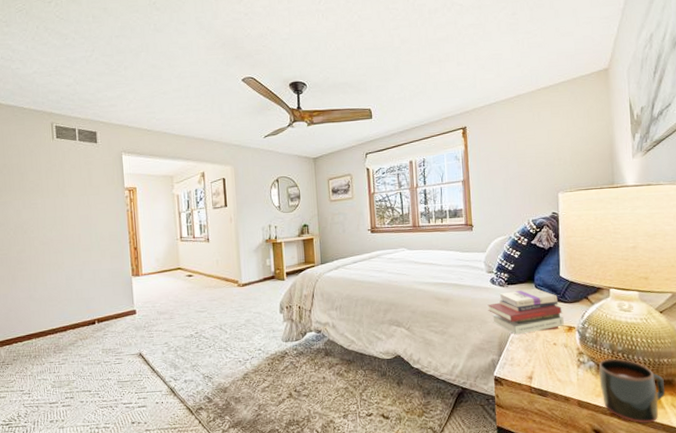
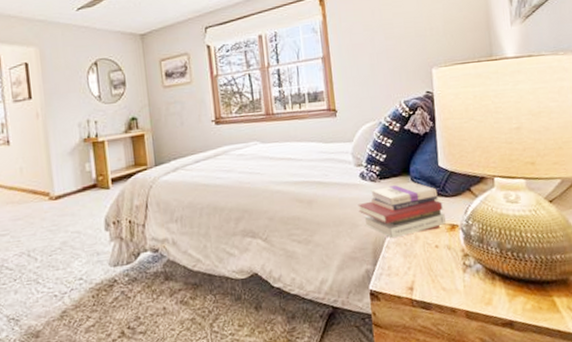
mug: present [598,358,666,423] -> none [486,258,561,332]

